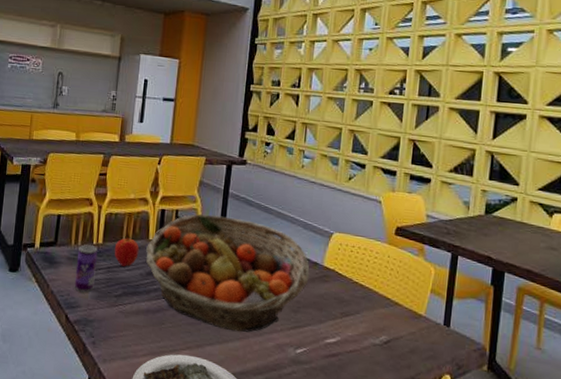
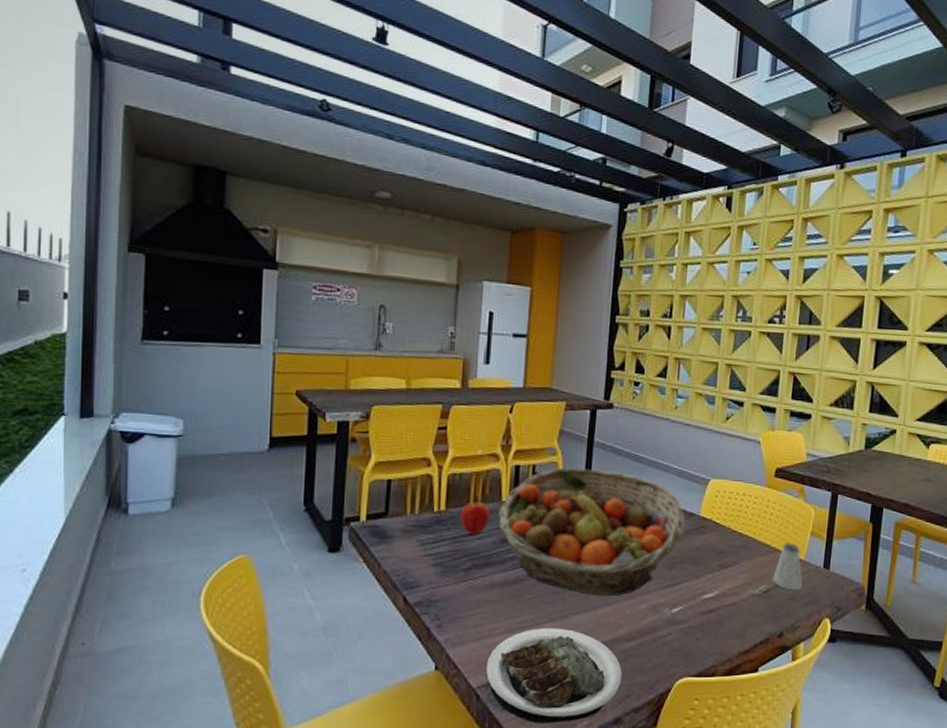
beverage can: present [74,244,98,293] -> none [412,512,441,570]
saltshaker: none [393,298,423,345] -> present [772,543,803,591]

